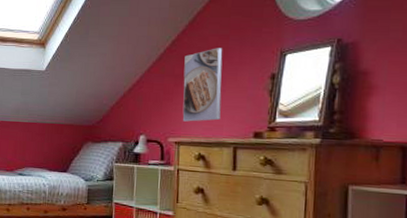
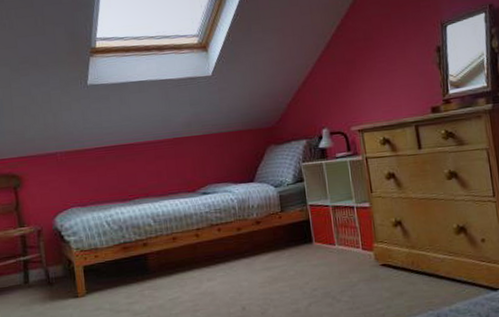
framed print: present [182,48,223,122] -> none [352,27,397,108]

